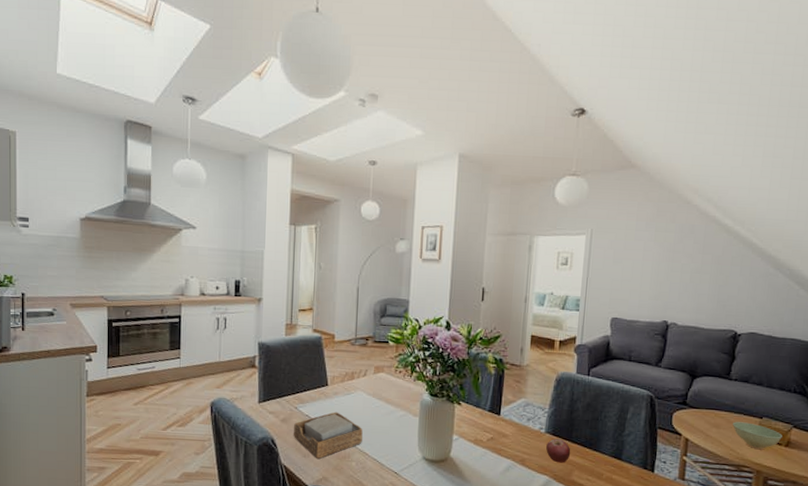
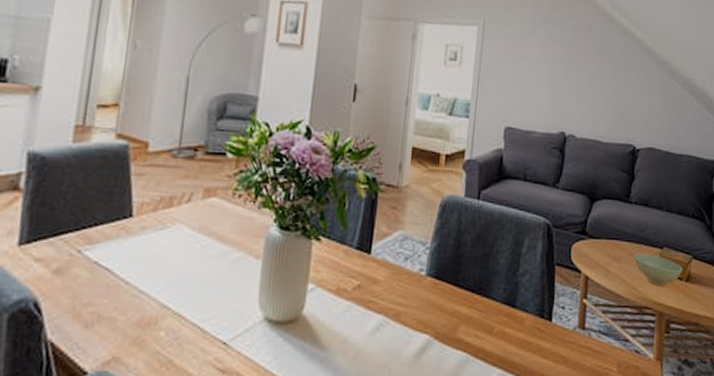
napkin holder: present [294,412,363,459] -> none [71,255,180,328]
fruit: present [546,439,571,463] -> none [427,283,457,316]

